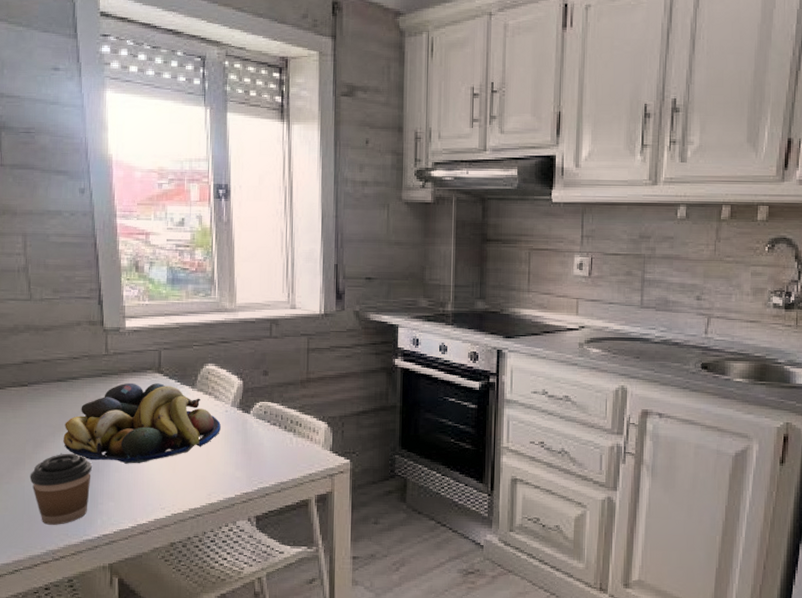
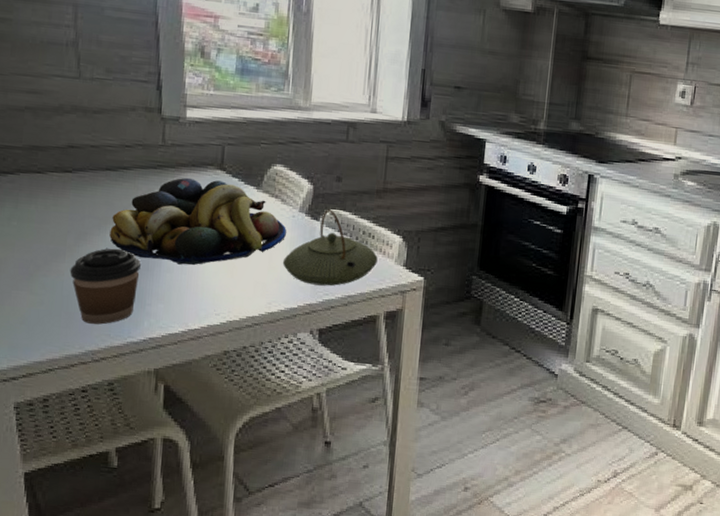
teapot: none [219,402,306,475] -> present [282,209,378,286]

